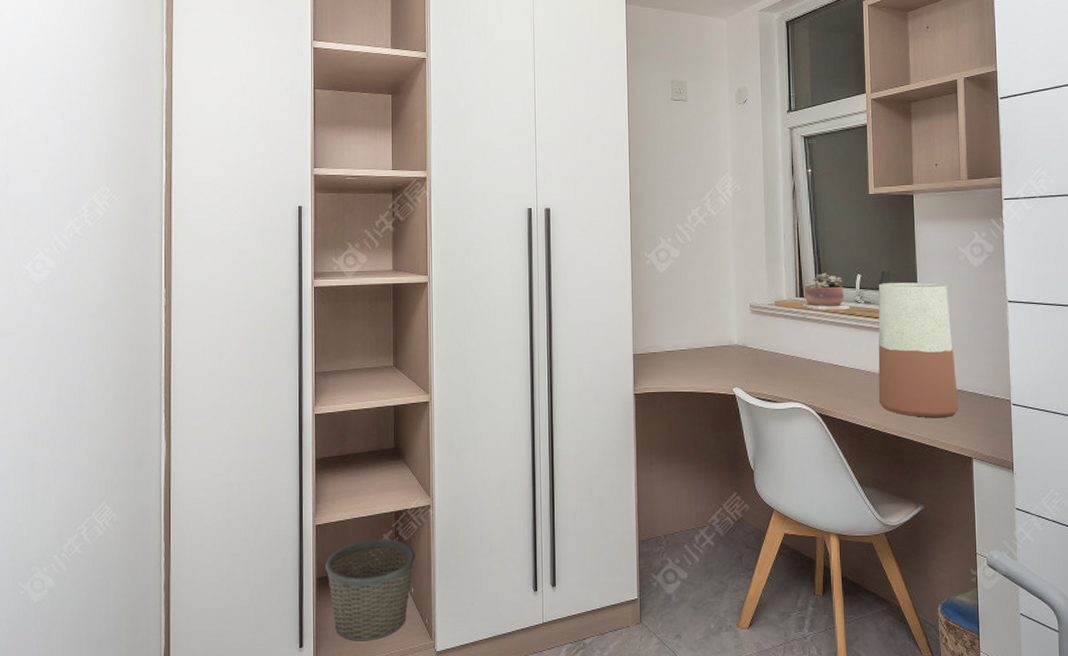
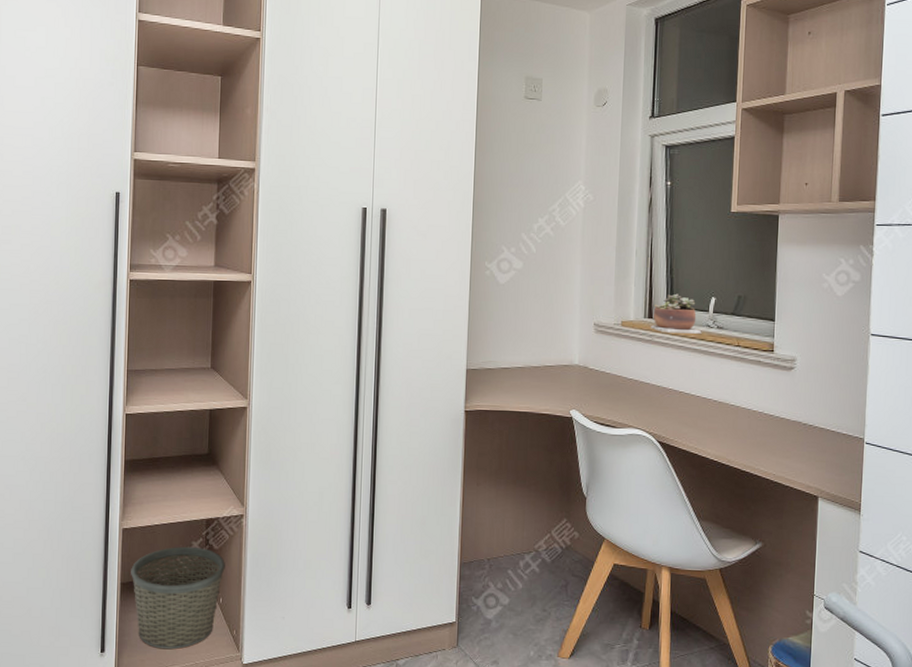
vase: present [878,282,958,418] -> none [723,308,809,453]

